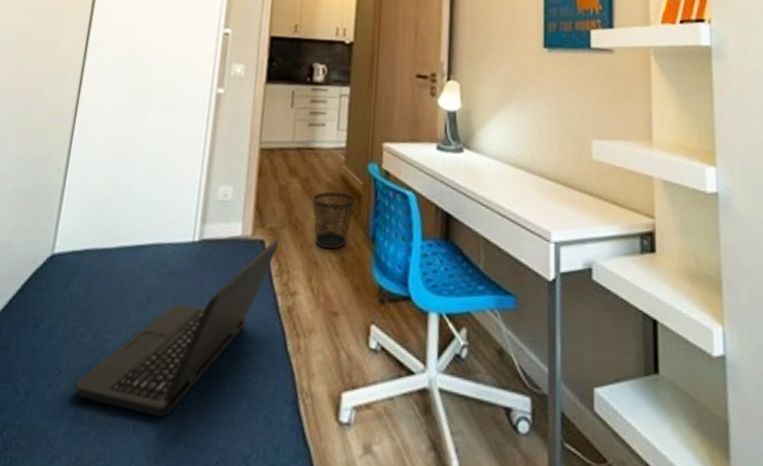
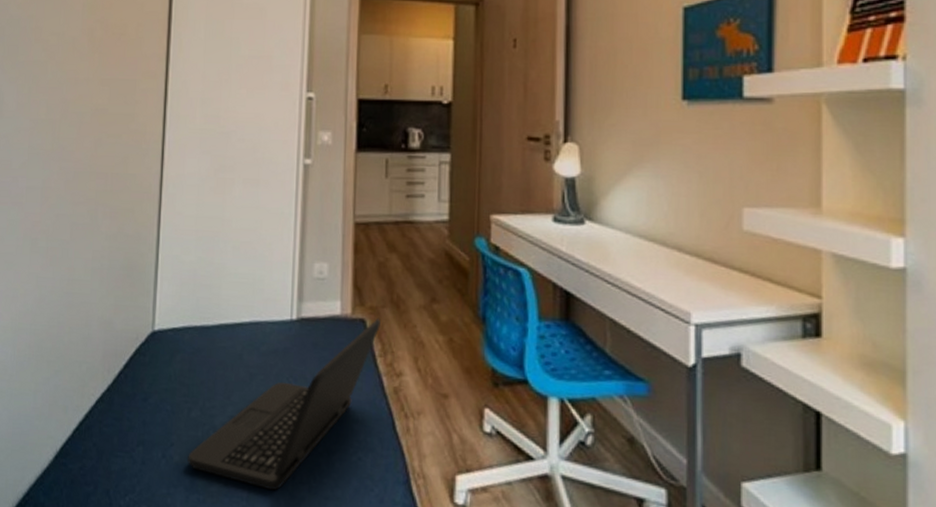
wastebasket: present [312,191,355,250] -> none [414,268,461,330]

